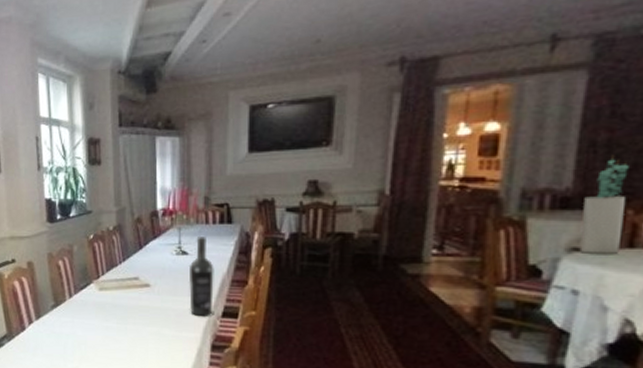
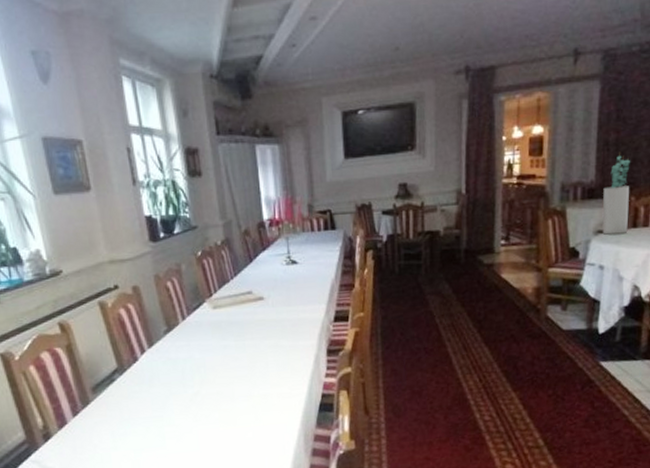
wine bottle: present [188,235,214,317] -> none [299,243,326,325]

